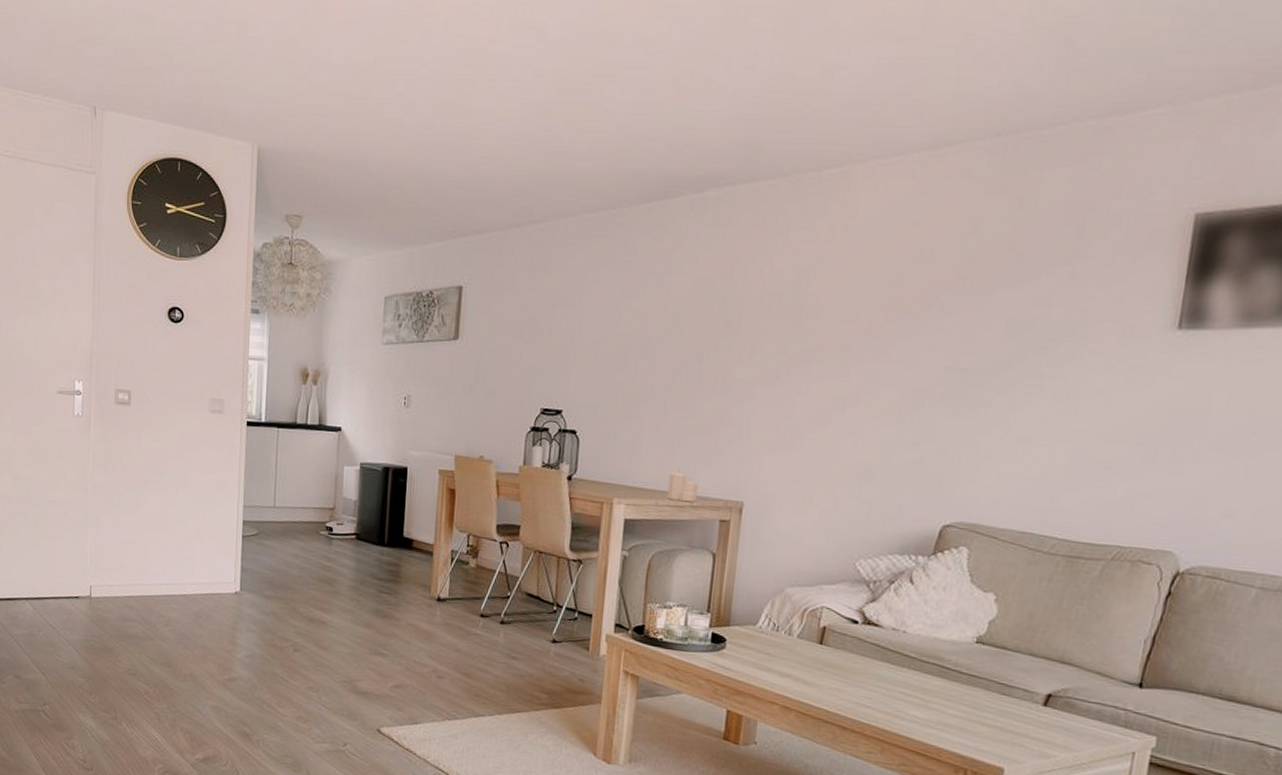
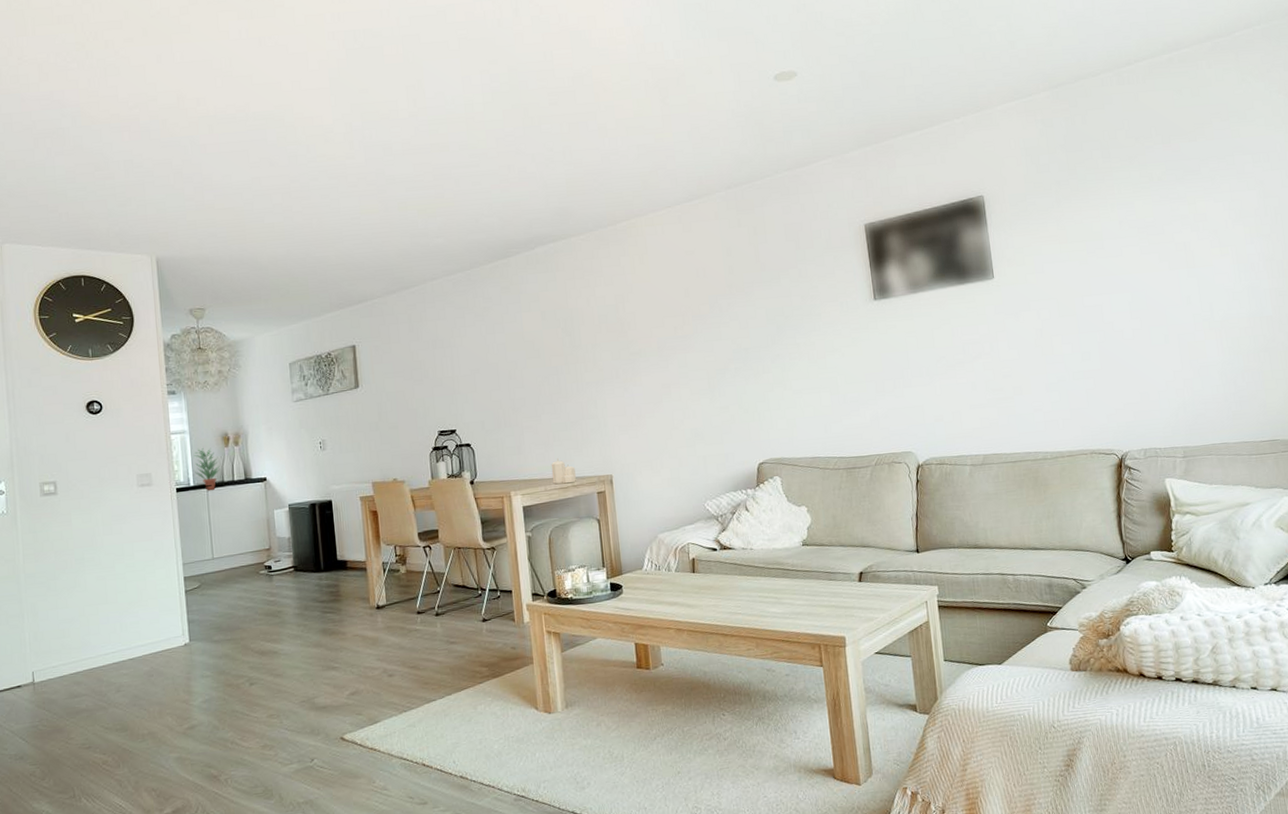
potted plant: none [268,381,295,431] -> present [193,447,220,491]

